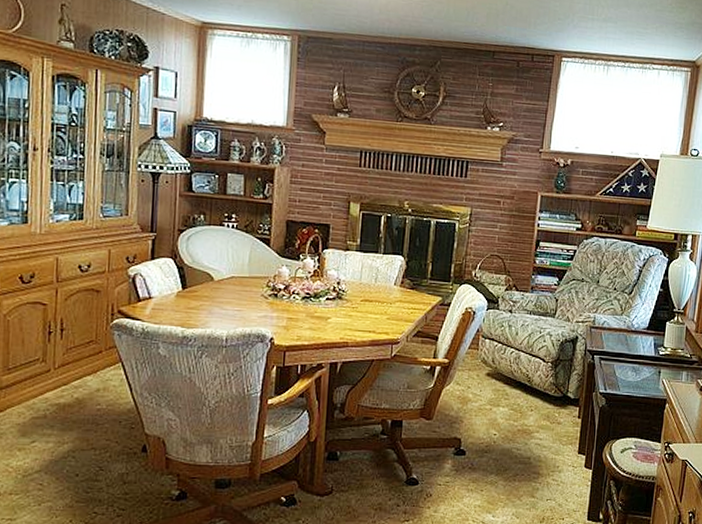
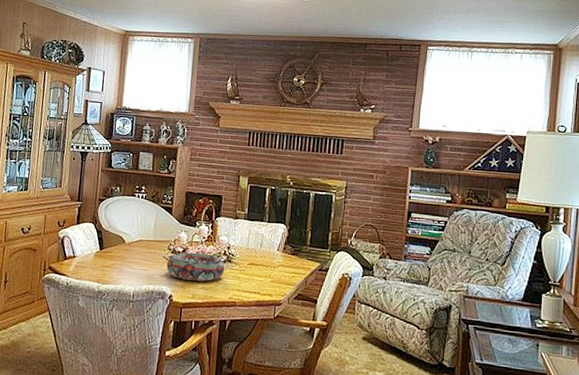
decorative bowl: none [265,289,335,321] -> present [166,252,225,282]

